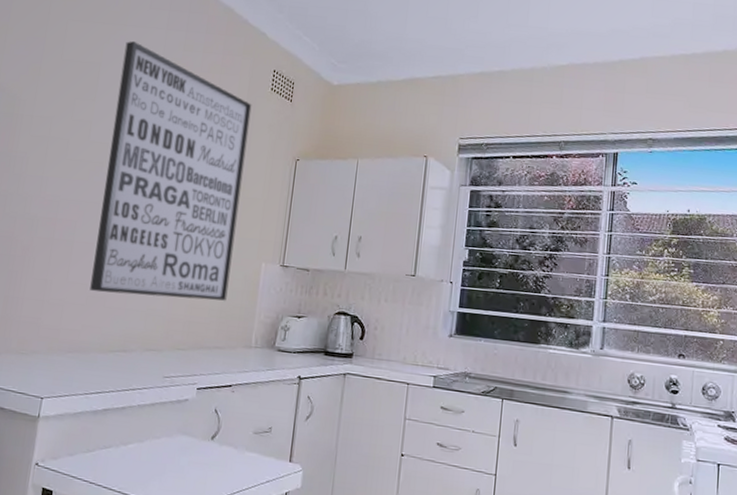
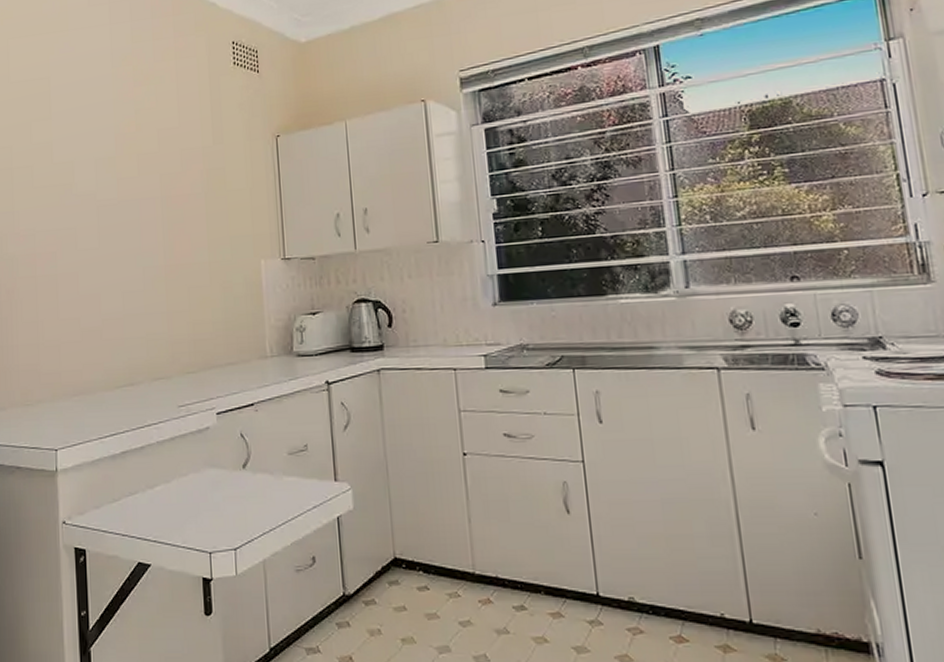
wall art: present [90,41,252,301] -> none [71,45,230,326]

